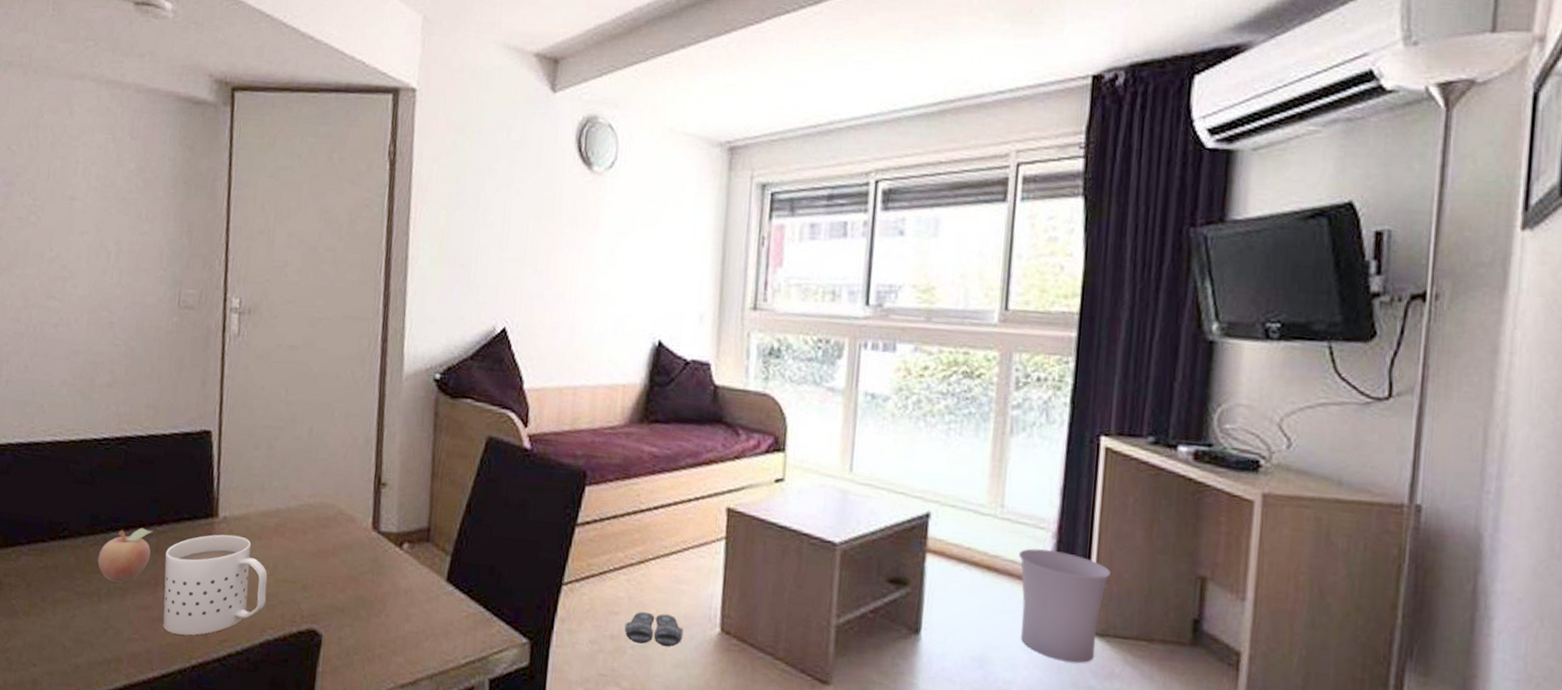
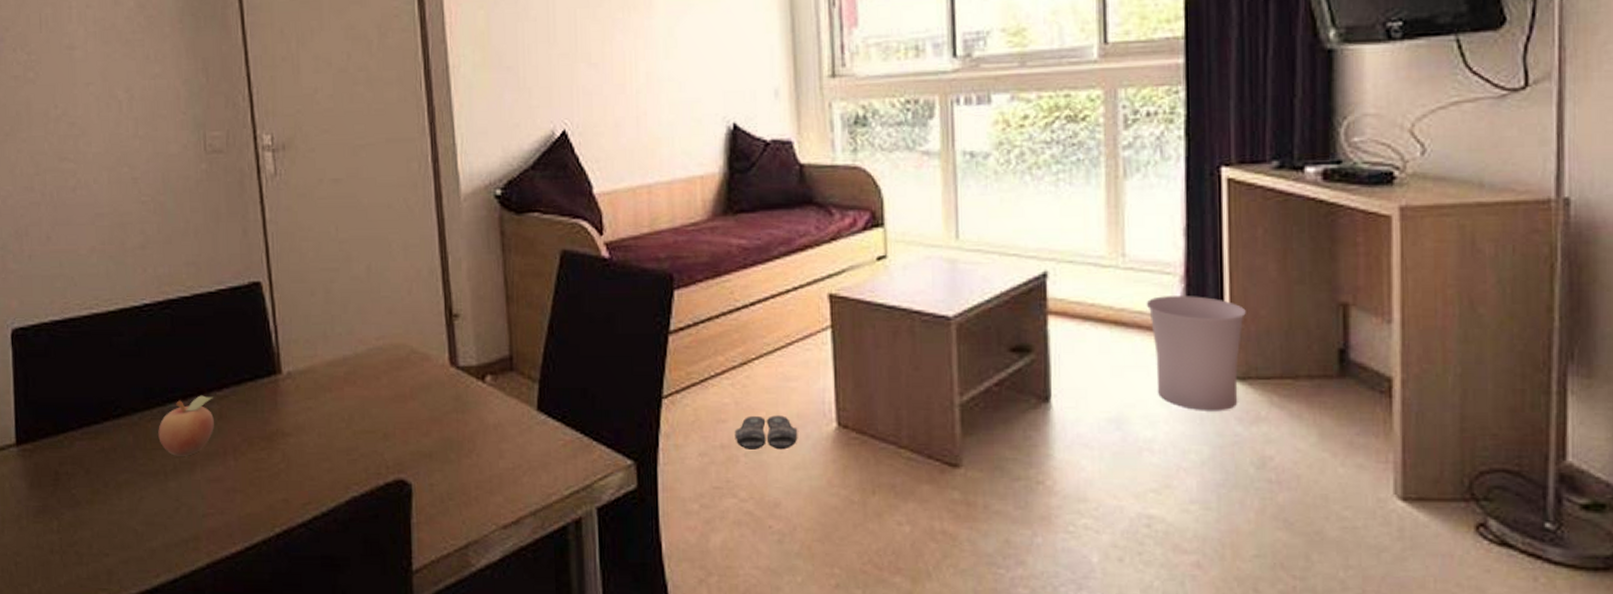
mug: present [163,534,268,636] -> none [231,390,347,503]

